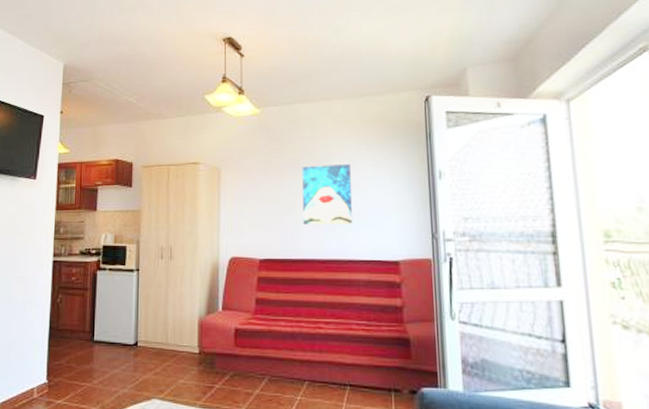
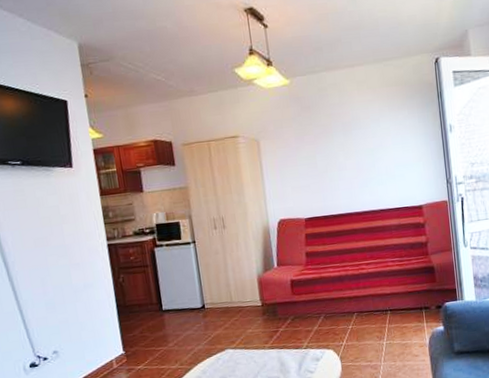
wall art: present [302,163,352,225] -> none [334,125,382,183]

